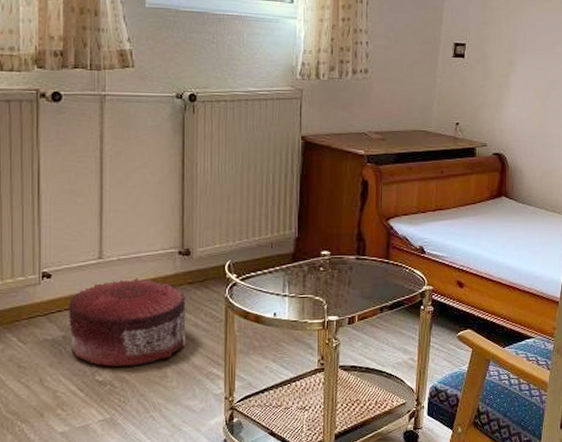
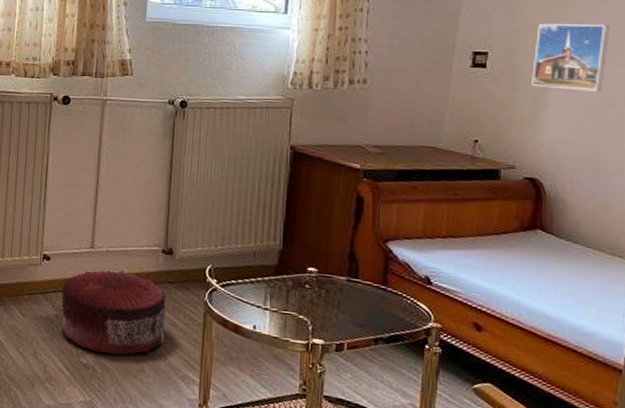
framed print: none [498,18,553,78] -> present [532,23,611,92]

